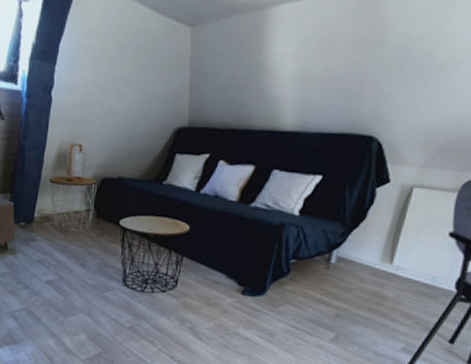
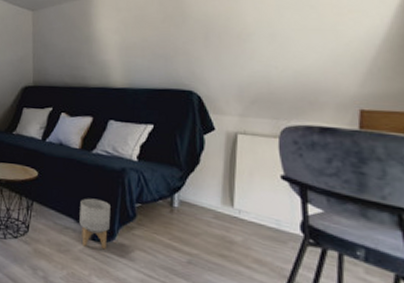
planter: none [230,253,264,304] -> present [79,198,110,250]

